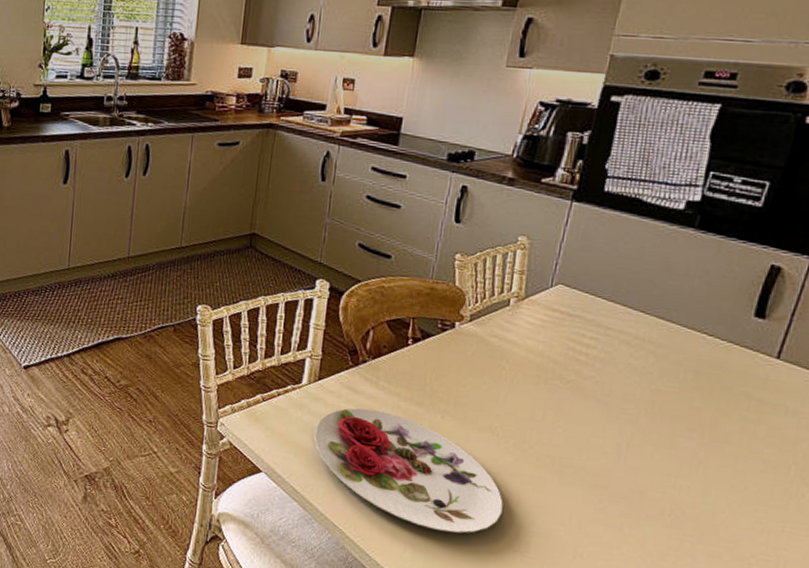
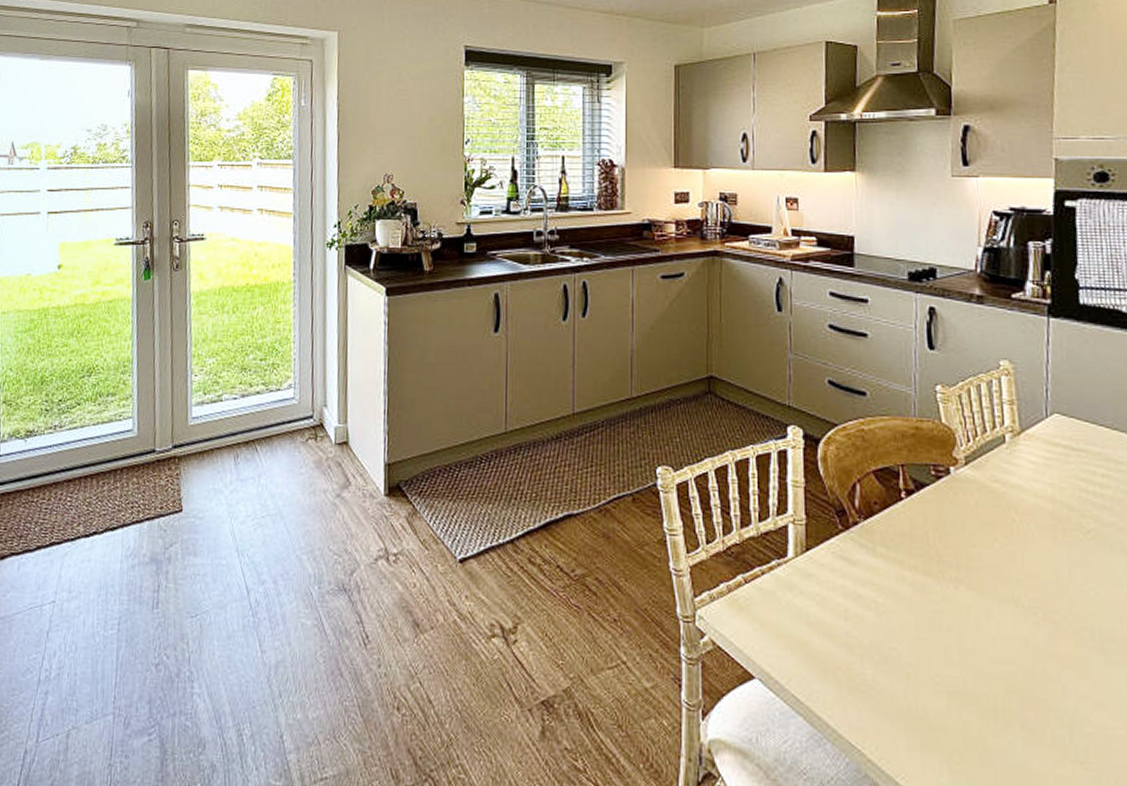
plate: present [315,408,503,534] -> none [811,583,1047,743]

